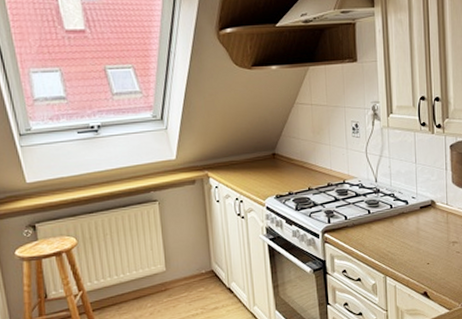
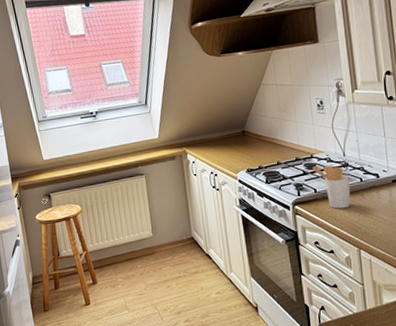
utensil holder: none [344,192,381,236] -> present [312,165,351,209]

